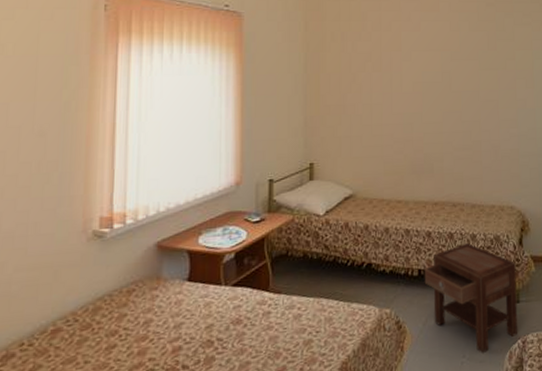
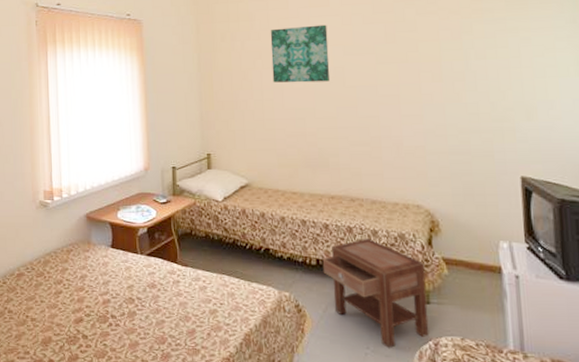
wall art: none [382,29,438,87] -> present [270,24,331,83]

